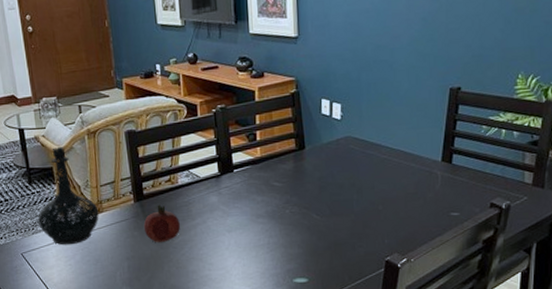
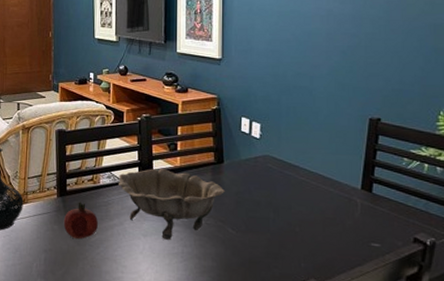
decorative bowl: none [197,160,309,234] -> present [119,168,226,241]

